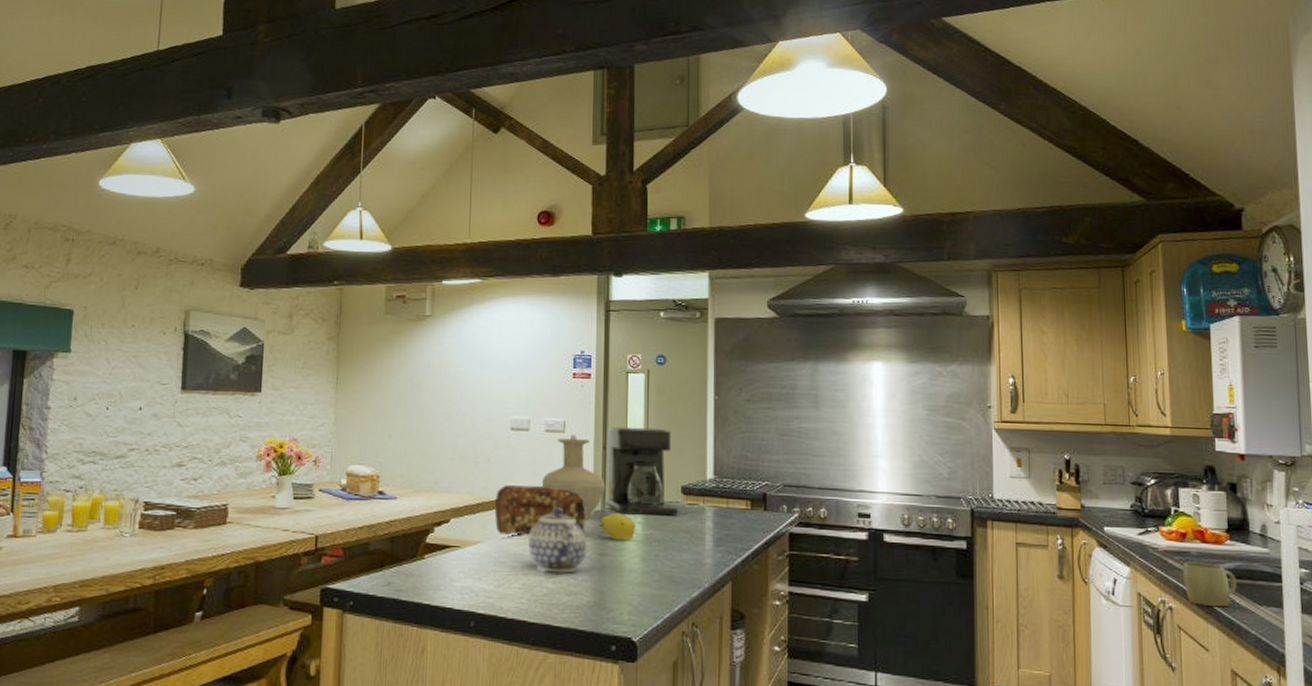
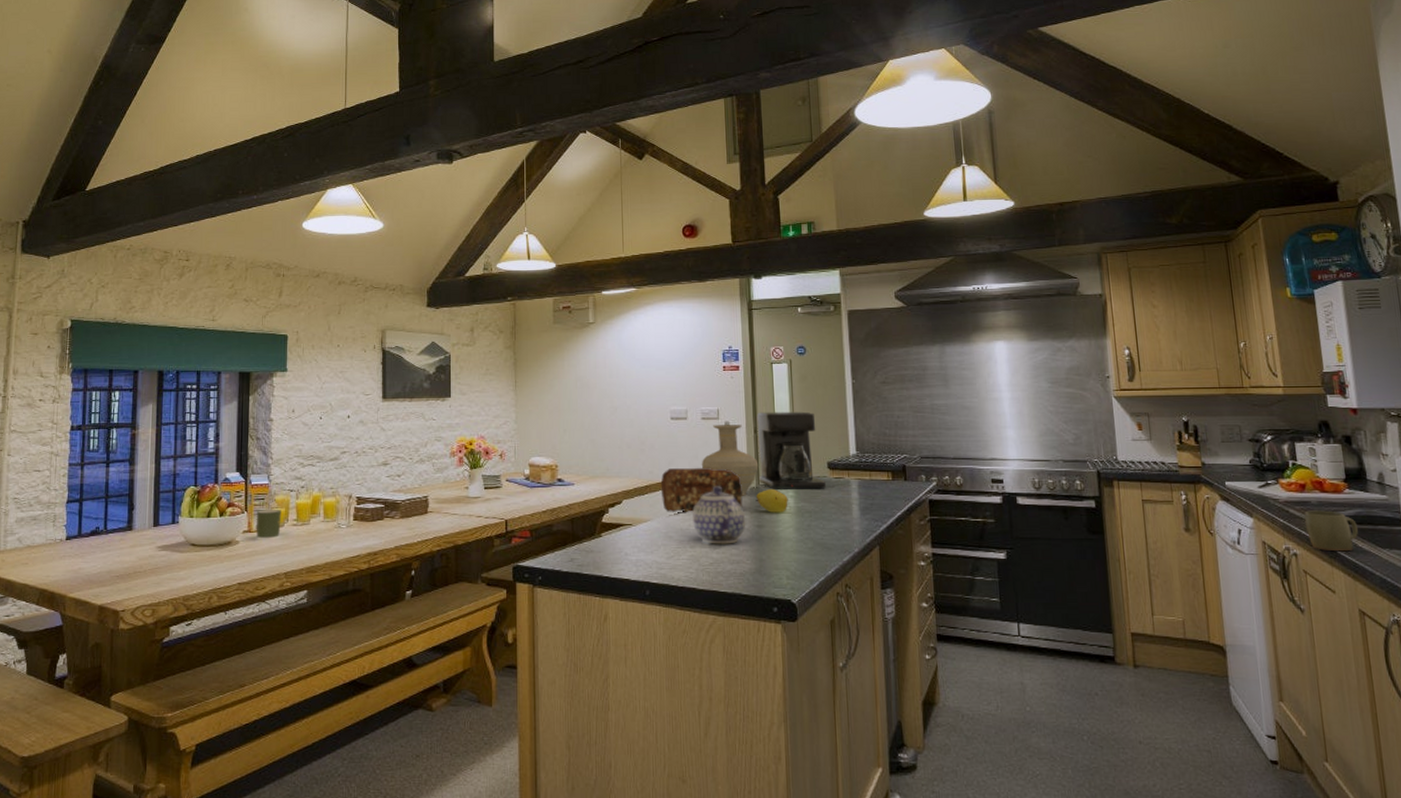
mug: none [23,511,54,546] -> present [256,508,281,539]

